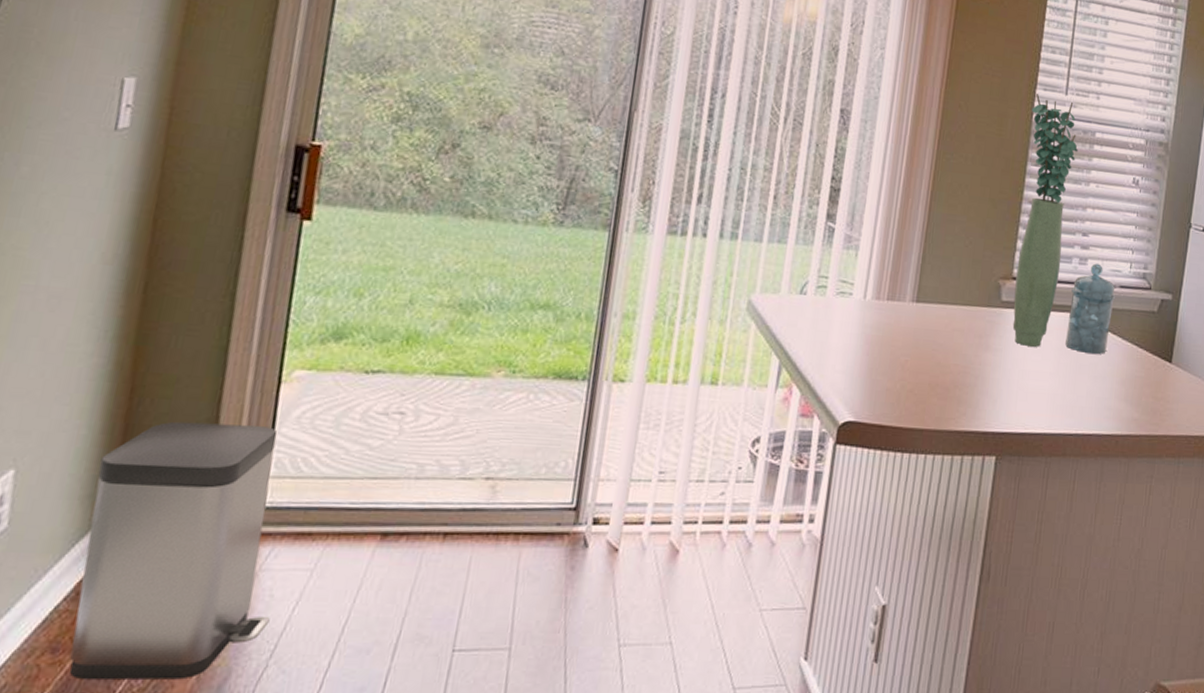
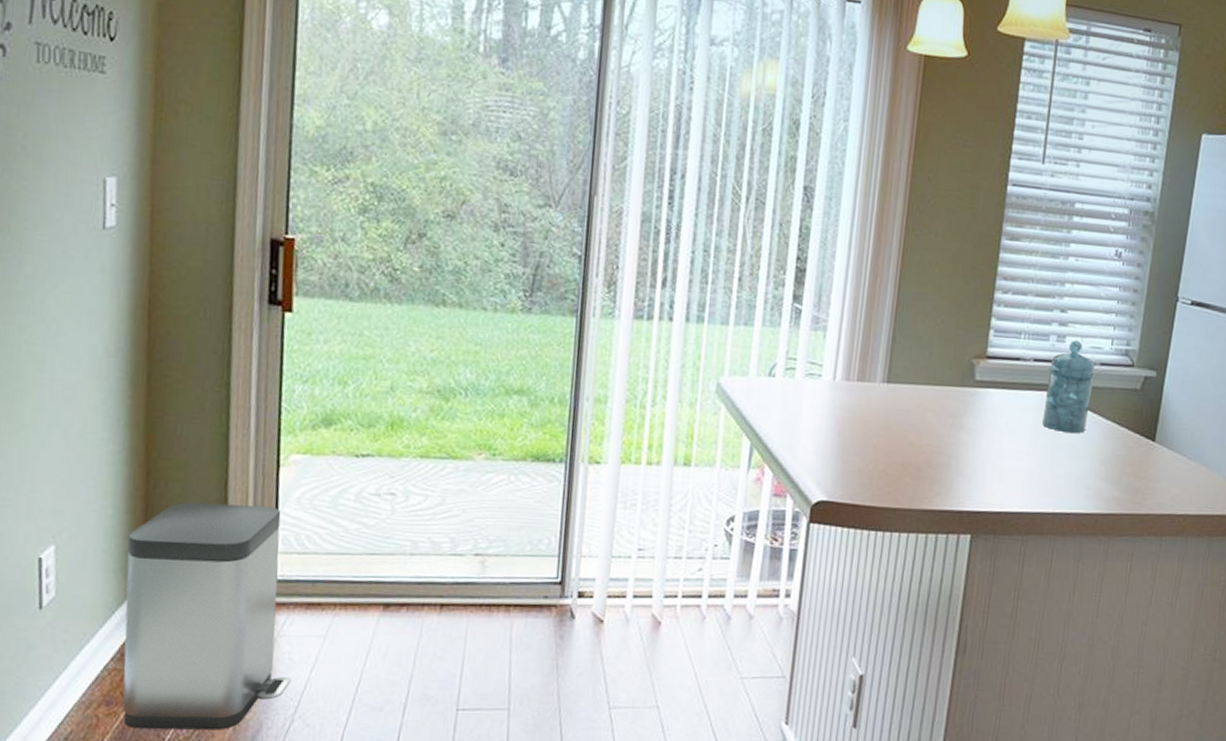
vase: present [1012,92,1079,347] -> none [987,162,1057,427]

